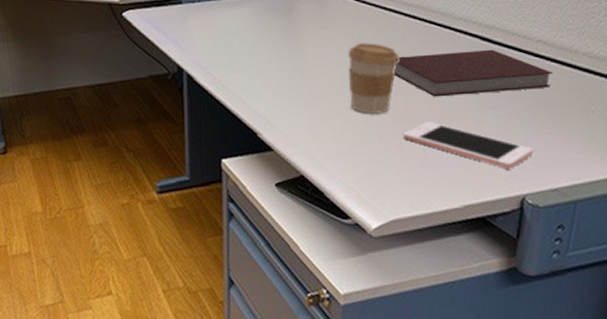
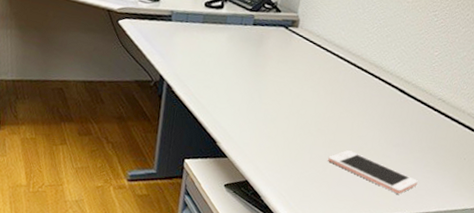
coffee cup: present [348,43,400,115] -> none [293,79,338,139]
notebook: present [394,49,553,97] -> none [331,95,444,136]

